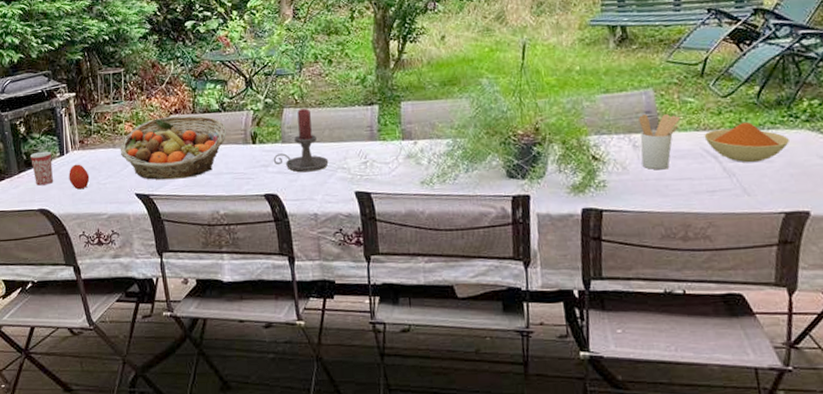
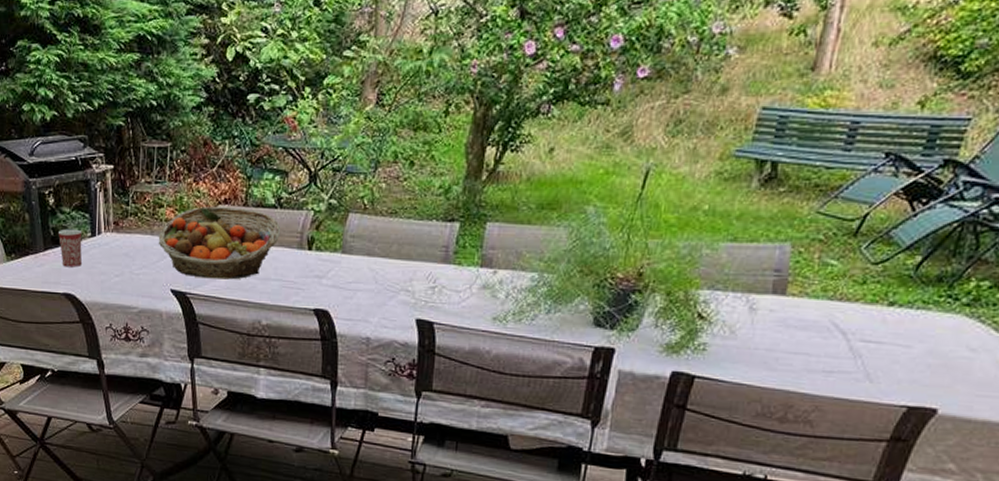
apple: present [69,164,90,189] -> none [99,248,122,276]
candle holder: present [273,108,329,173] -> none [329,215,392,290]
utensil holder: present [638,114,681,170] -> none [754,273,816,340]
bowl: present [704,121,791,163] -> none [837,296,941,346]

